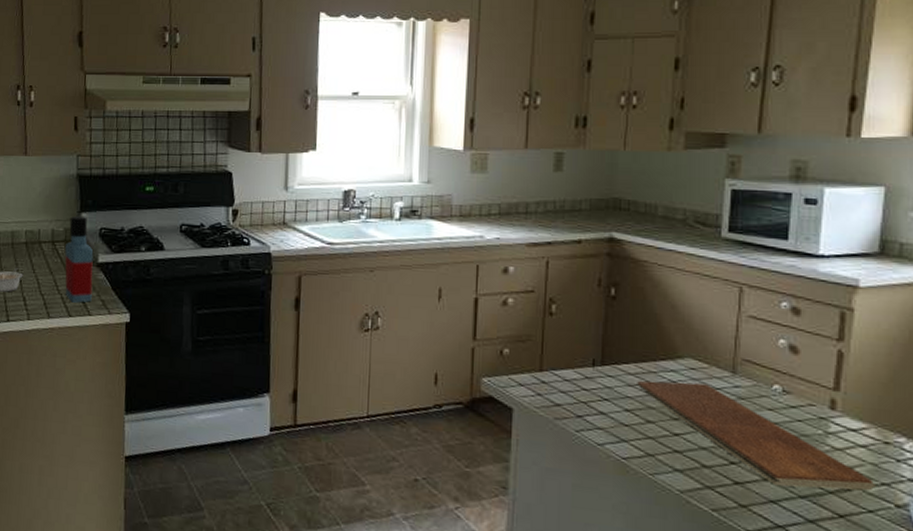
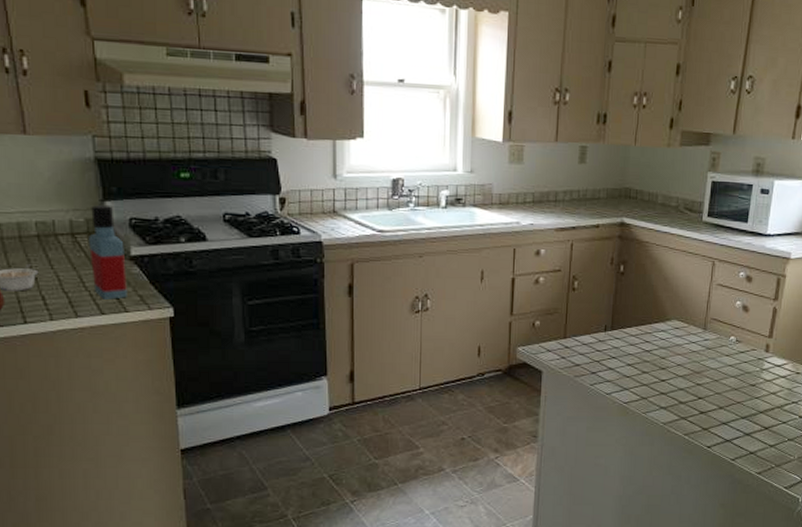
chopping board: present [637,380,876,491] -> none [637,339,789,412]

